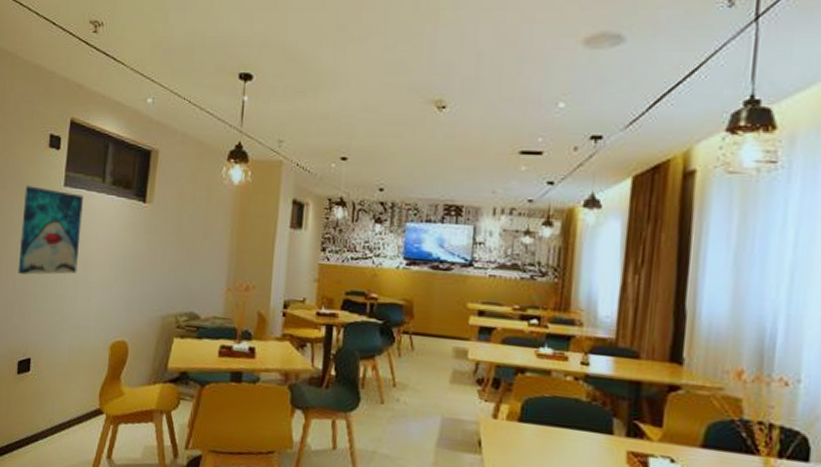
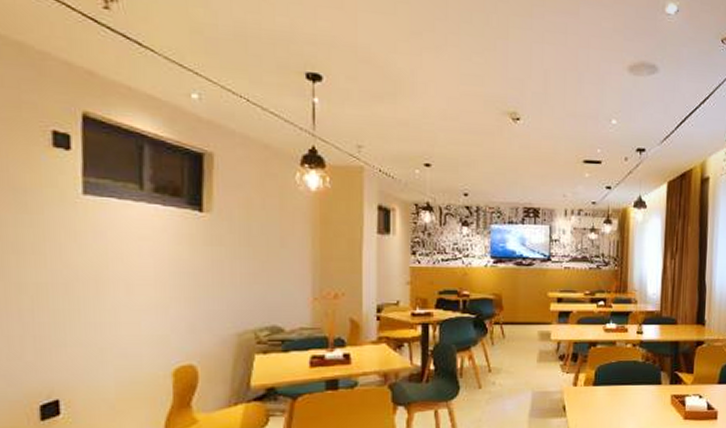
wall art: present [18,184,84,275] -> none [20,192,116,302]

